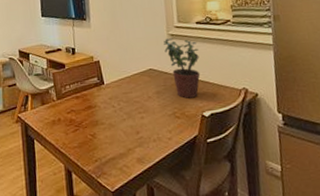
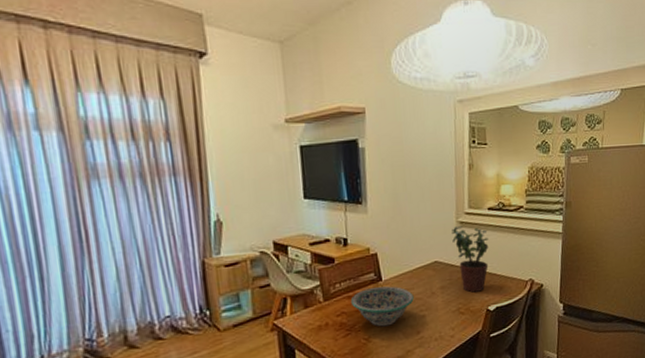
decorative bowl: none [78,89,133,125] -> present [350,286,414,327]

